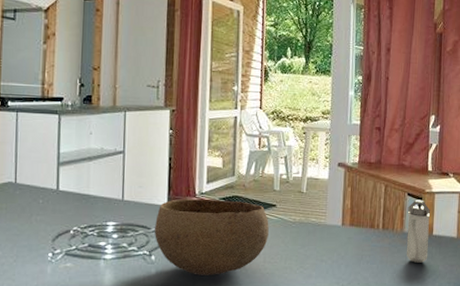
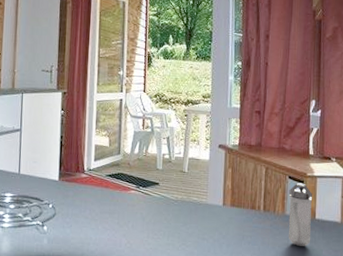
bowl: present [155,198,269,275] -> none [47,174,152,248]

